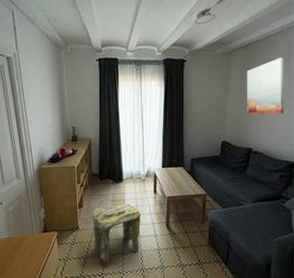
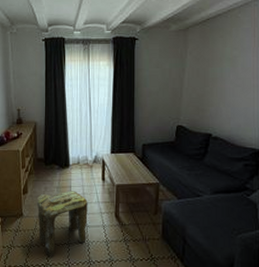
wall art: present [247,57,284,115] -> none [206,32,249,97]

